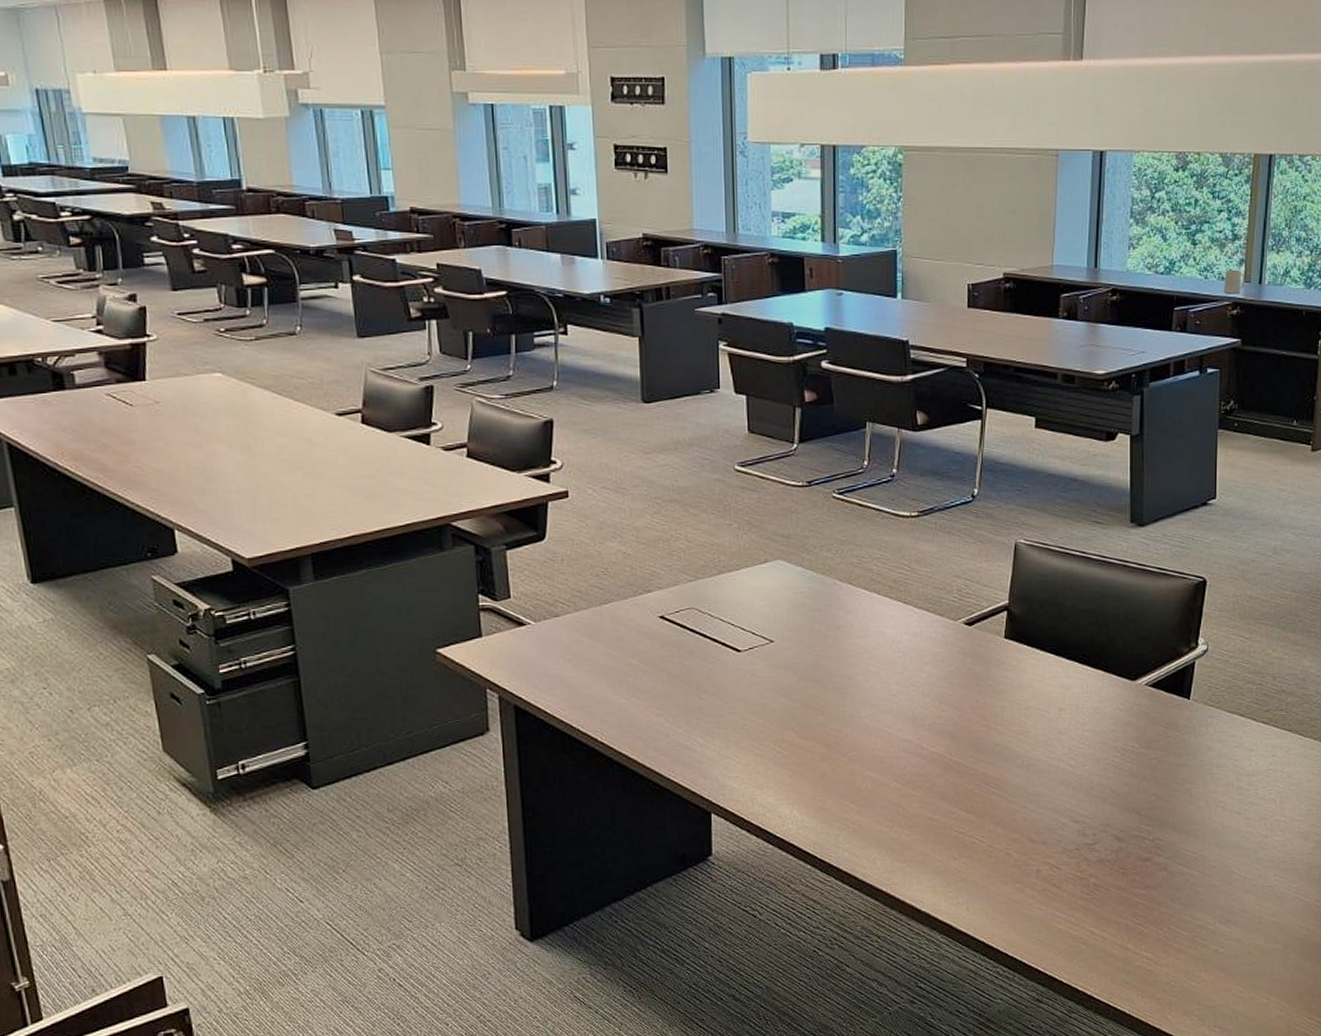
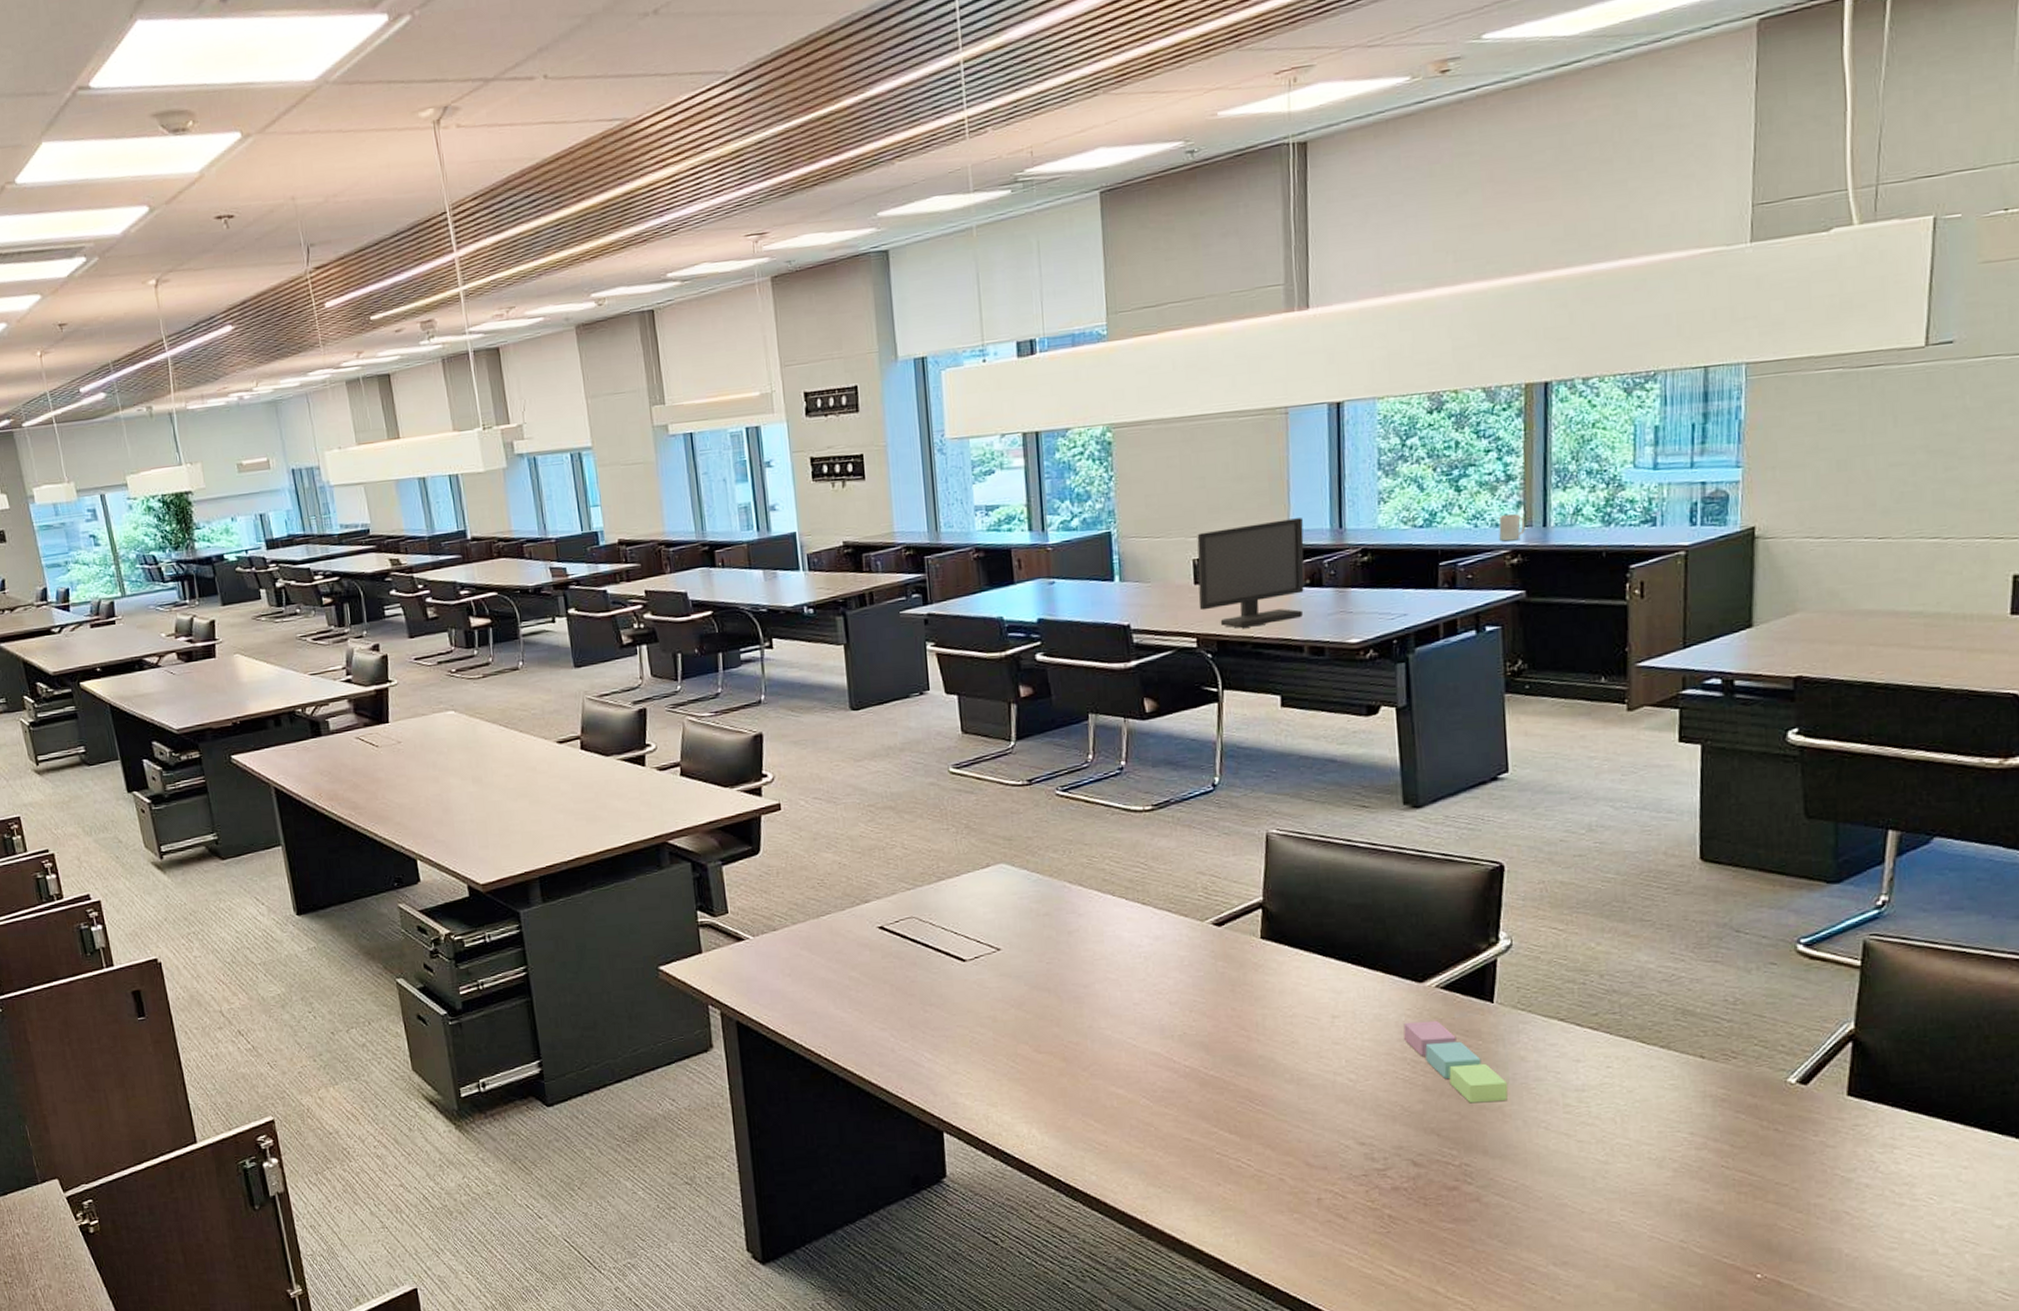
computer monitor: none [970,255,1064,352] -> present [1197,518,1305,628]
sticky notes: none [1117,714,1196,786] -> present [1403,1020,1509,1104]

